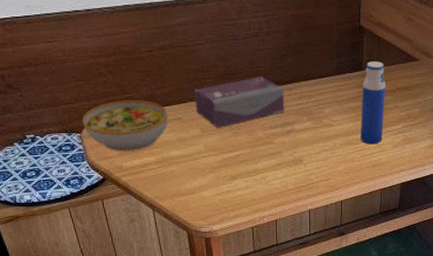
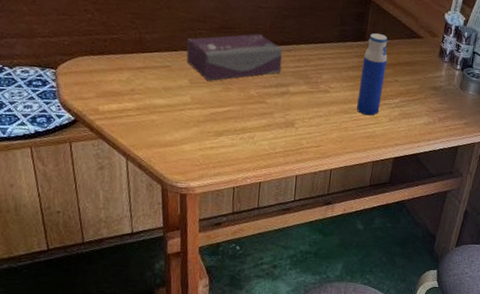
bowl: present [81,100,169,152] -> none [58,40,156,95]

